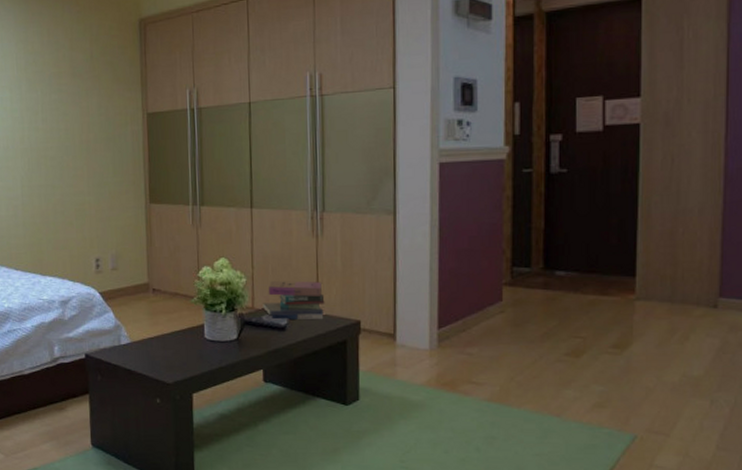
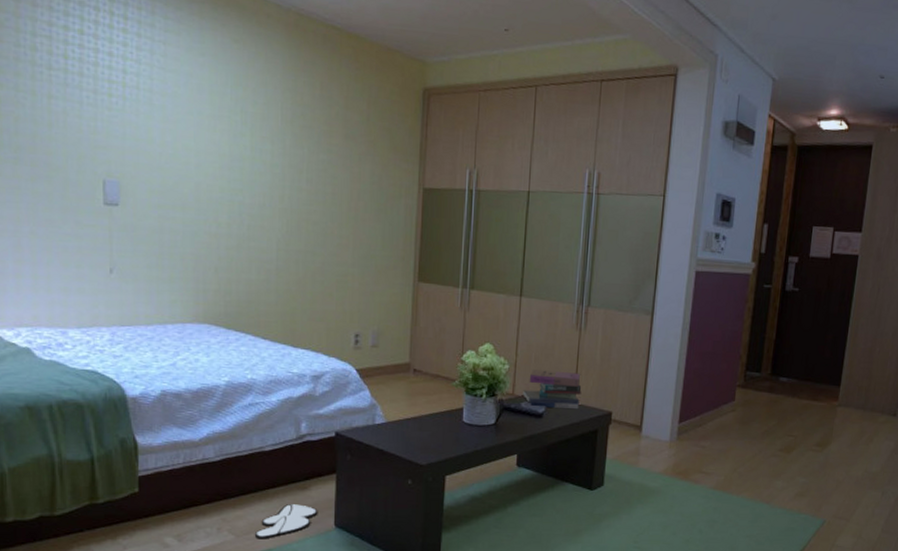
slippers: none [21,425,76,459] -> present [254,504,318,539]

